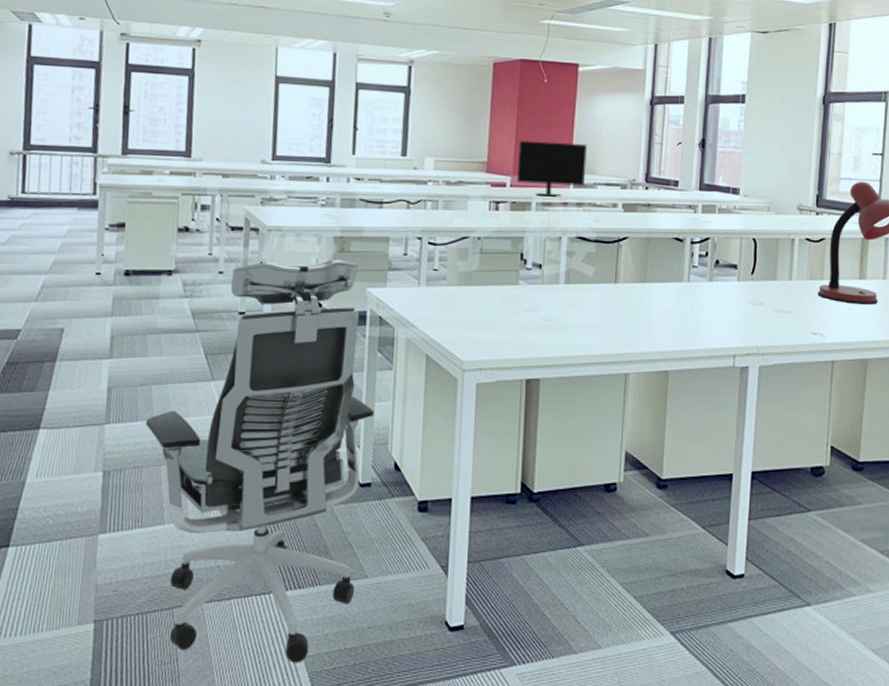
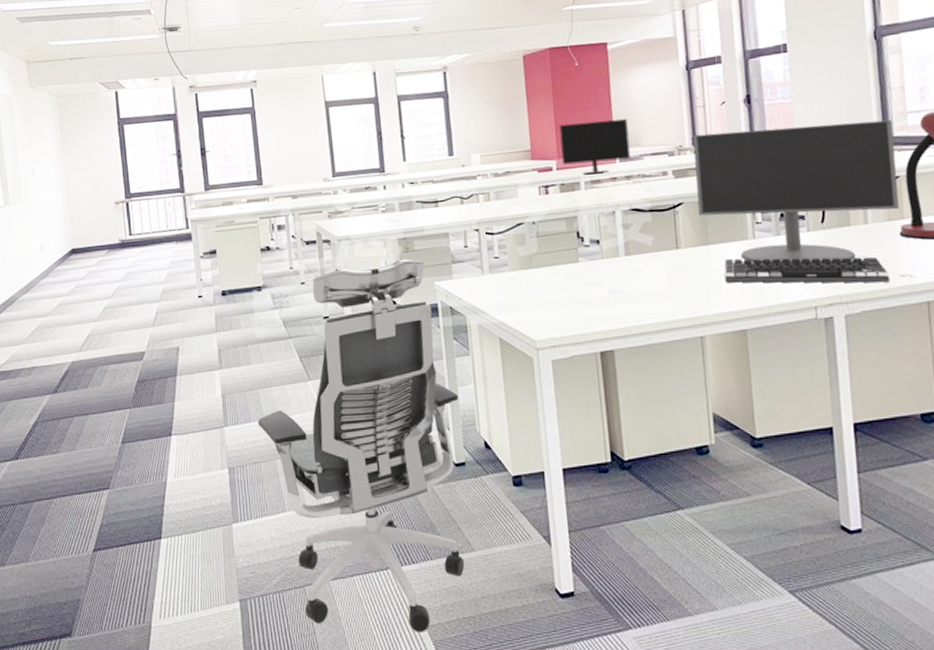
computer monitor: none [641,171,827,314] -> present [692,119,900,264]
computer keyboard: none [656,298,803,339] -> present [724,257,891,283]

